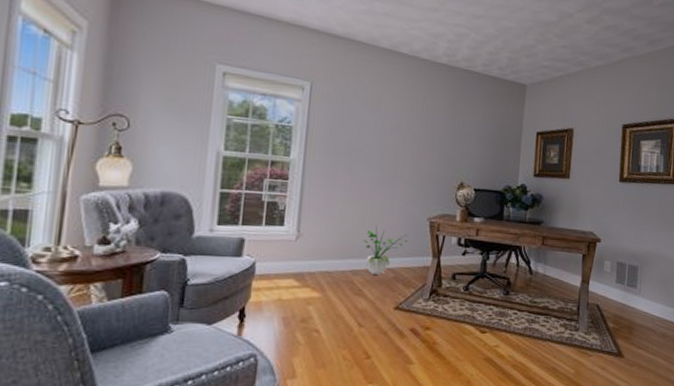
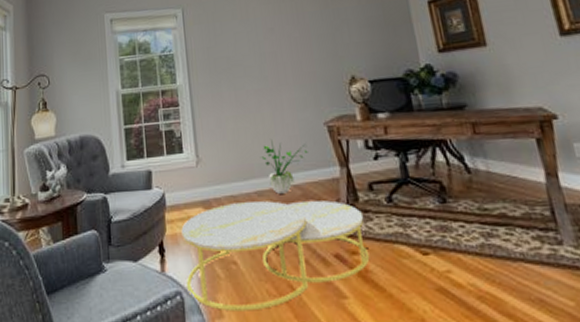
coffee table: none [263,278,443,373] -> present [181,200,370,312]

